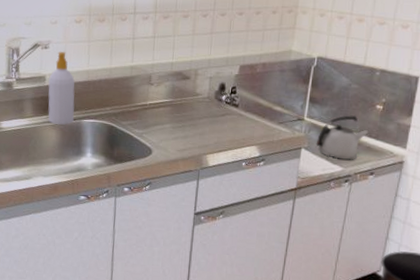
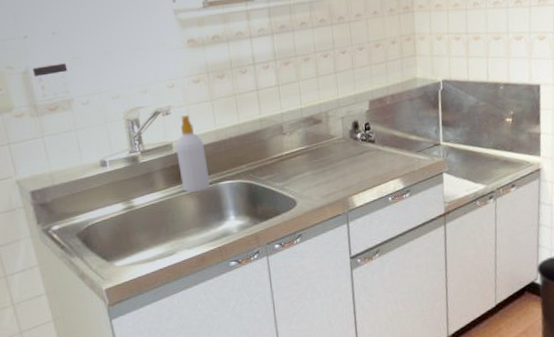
kettle: present [316,115,369,160] -> none [456,132,504,177]

